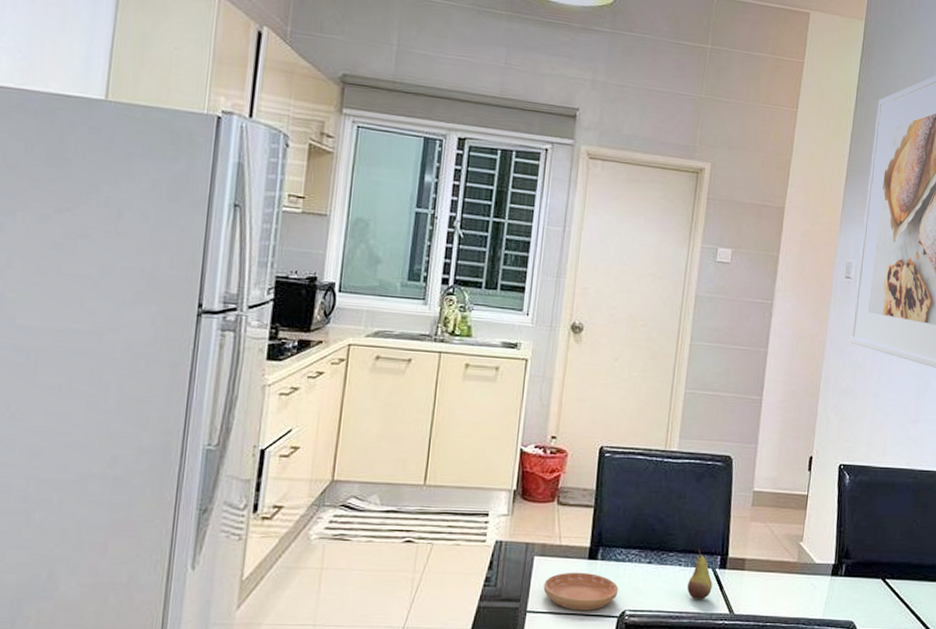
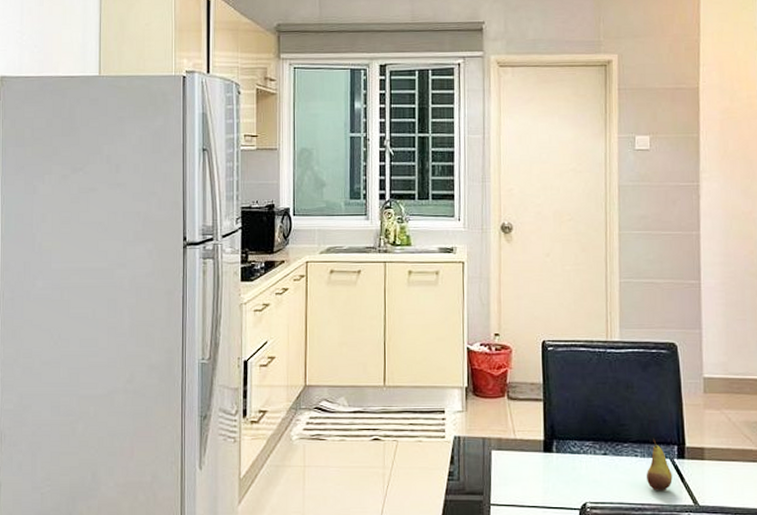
saucer: present [543,572,619,611] -> none [504,465,577,503]

